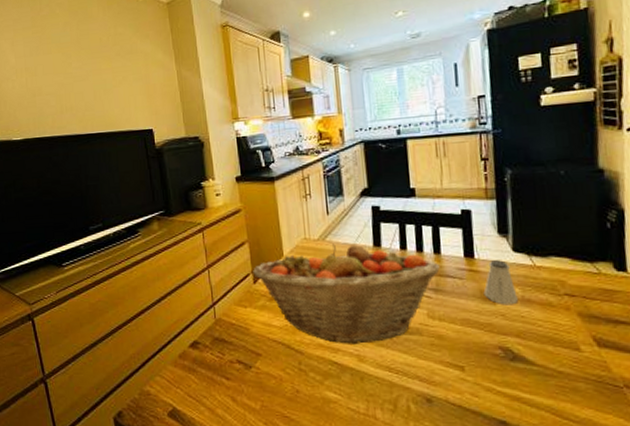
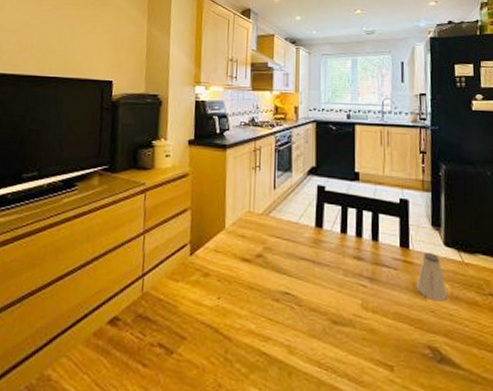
fruit basket: present [253,244,440,344] -> none [191,220,377,333]

